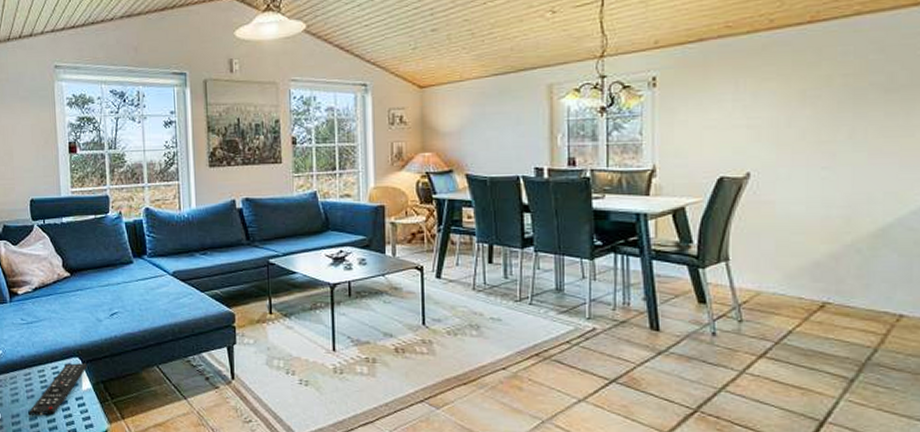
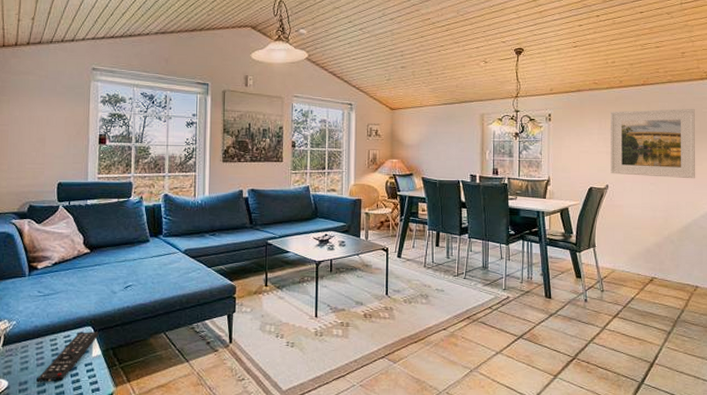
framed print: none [752,50,903,158] -> present [609,108,696,179]

